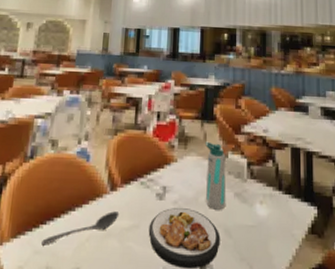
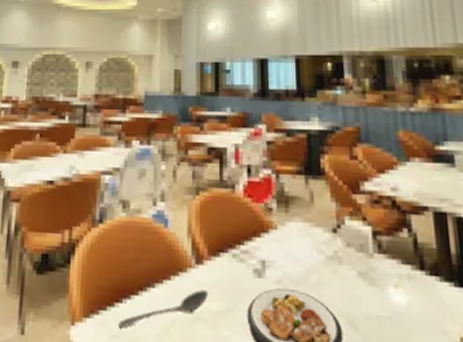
water bottle: present [205,141,226,211] -> none [312,203,347,295]

